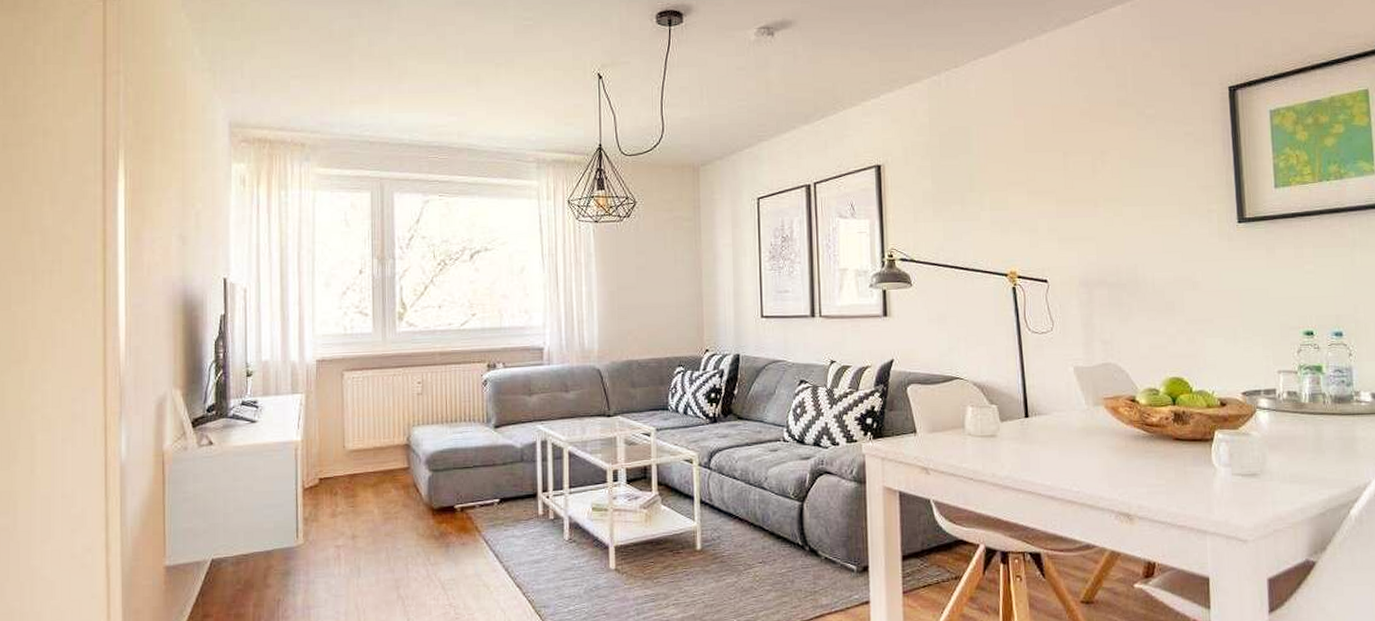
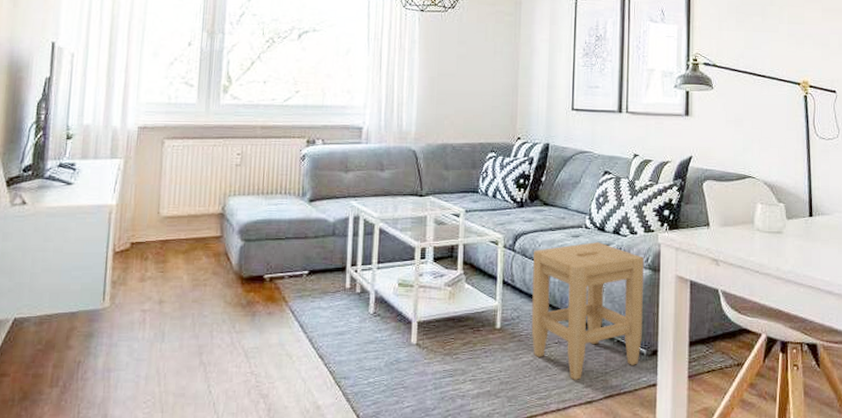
stool: none [731,455,851,600] -> present [531,242,644,380]

